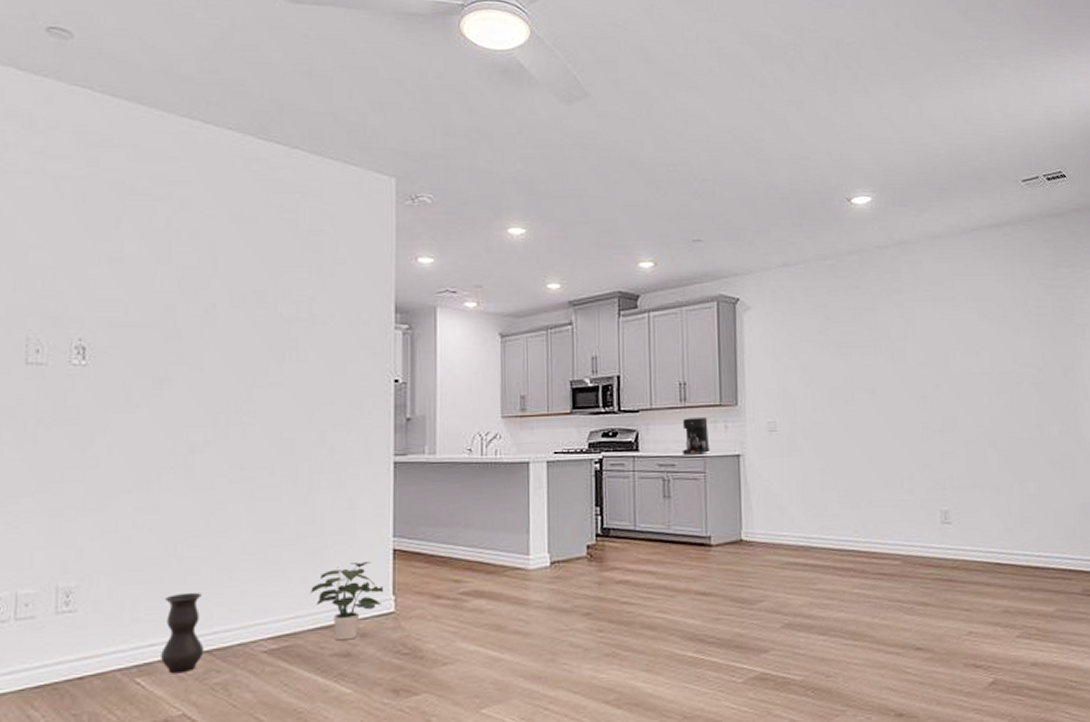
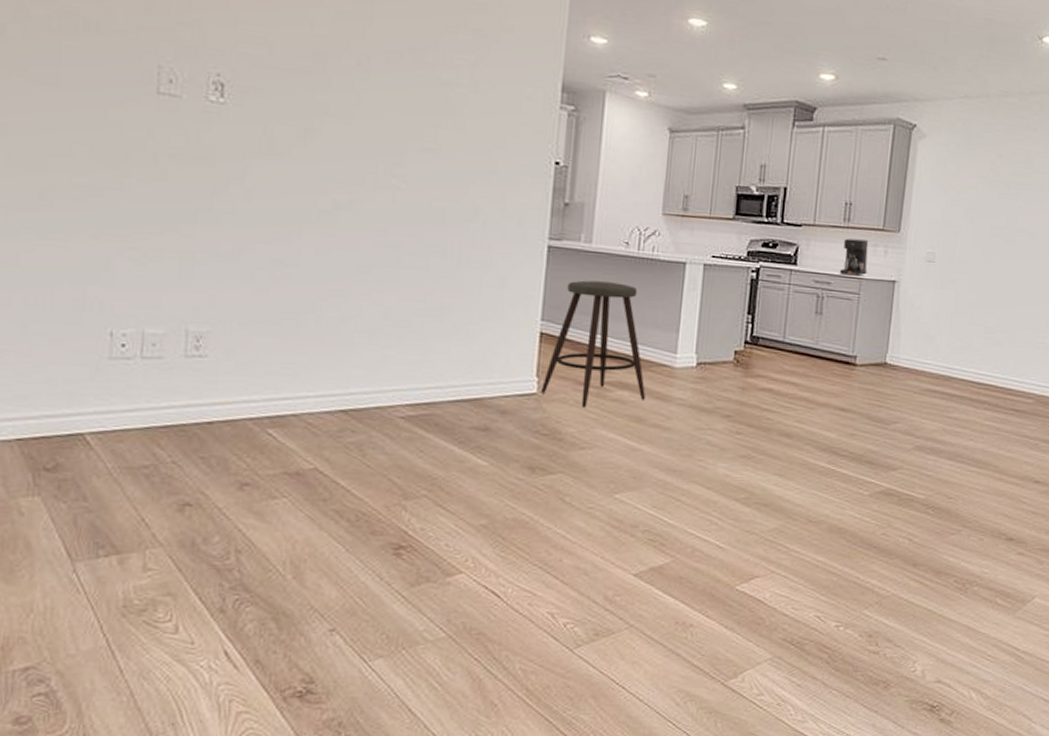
vase: present [161,592,204,674] -> none [294,351,340,429]
potted plant: present [311,562,384,641] -> none [453,341,528,415]
bar stool: none [399,490,502,622] -> present [541,280,645,408]

